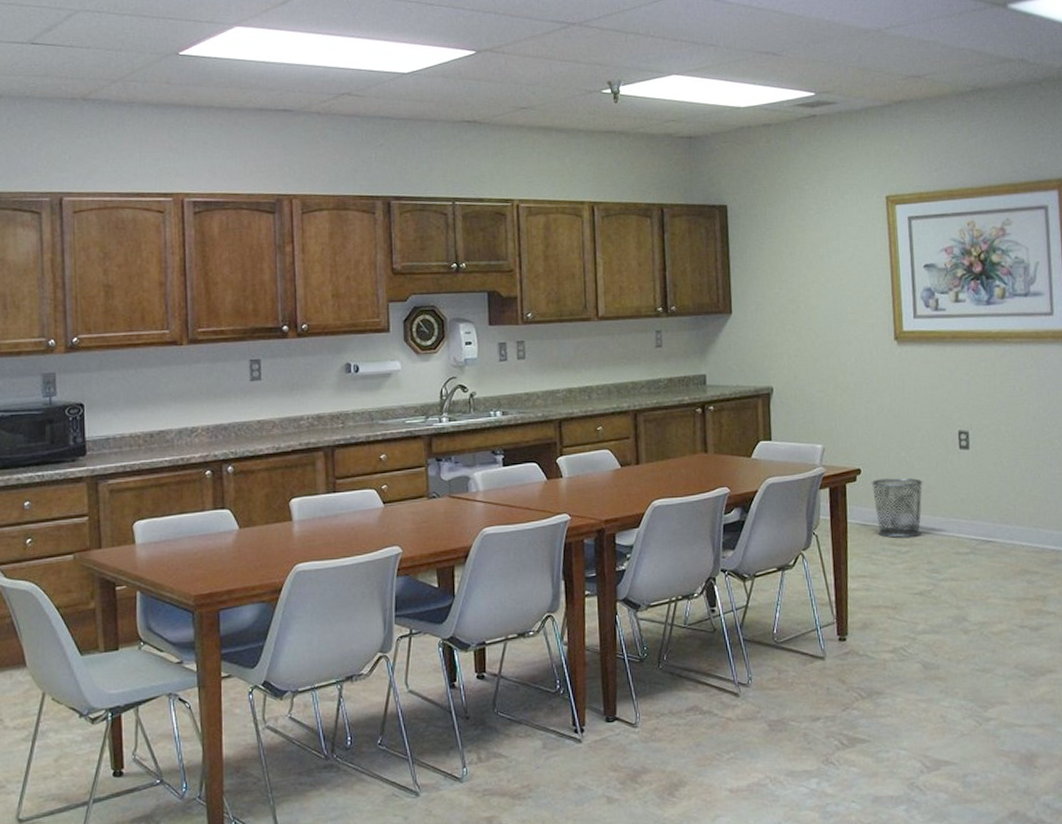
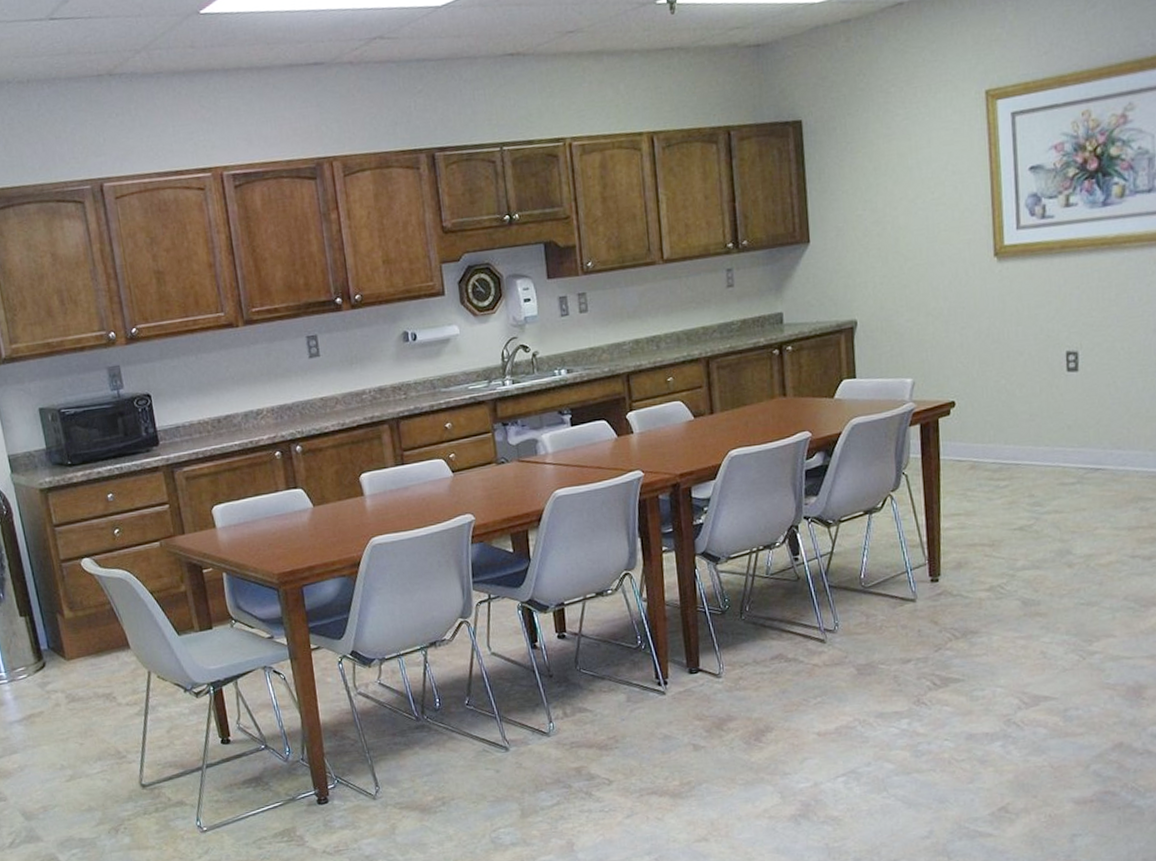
waste bin: present [871,477,923,539] -> none [967,407,1025,472]

